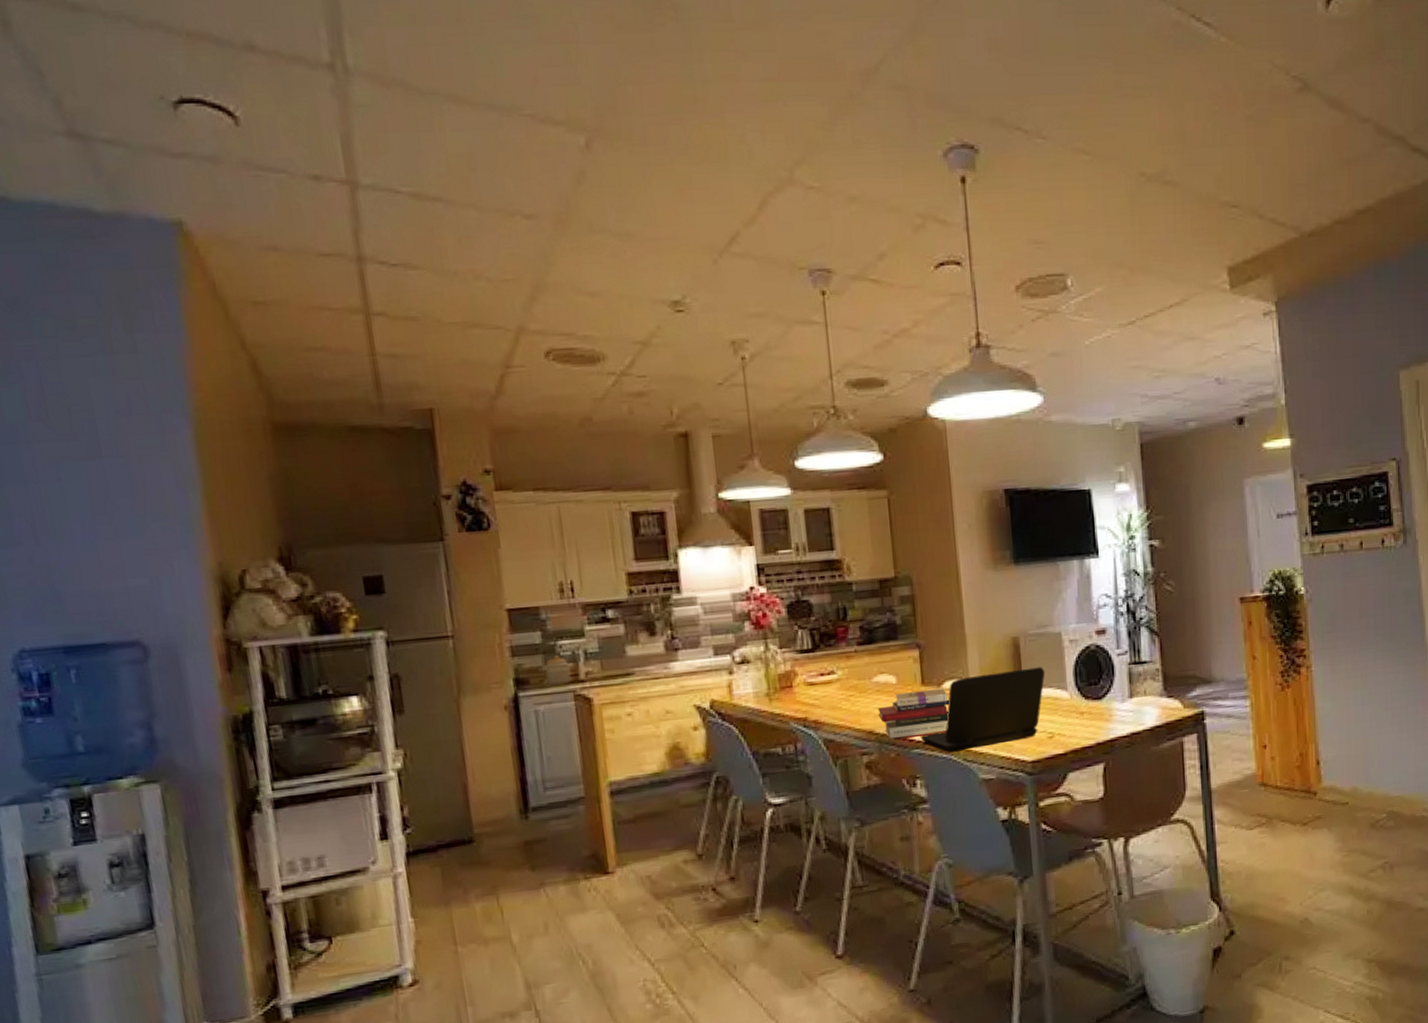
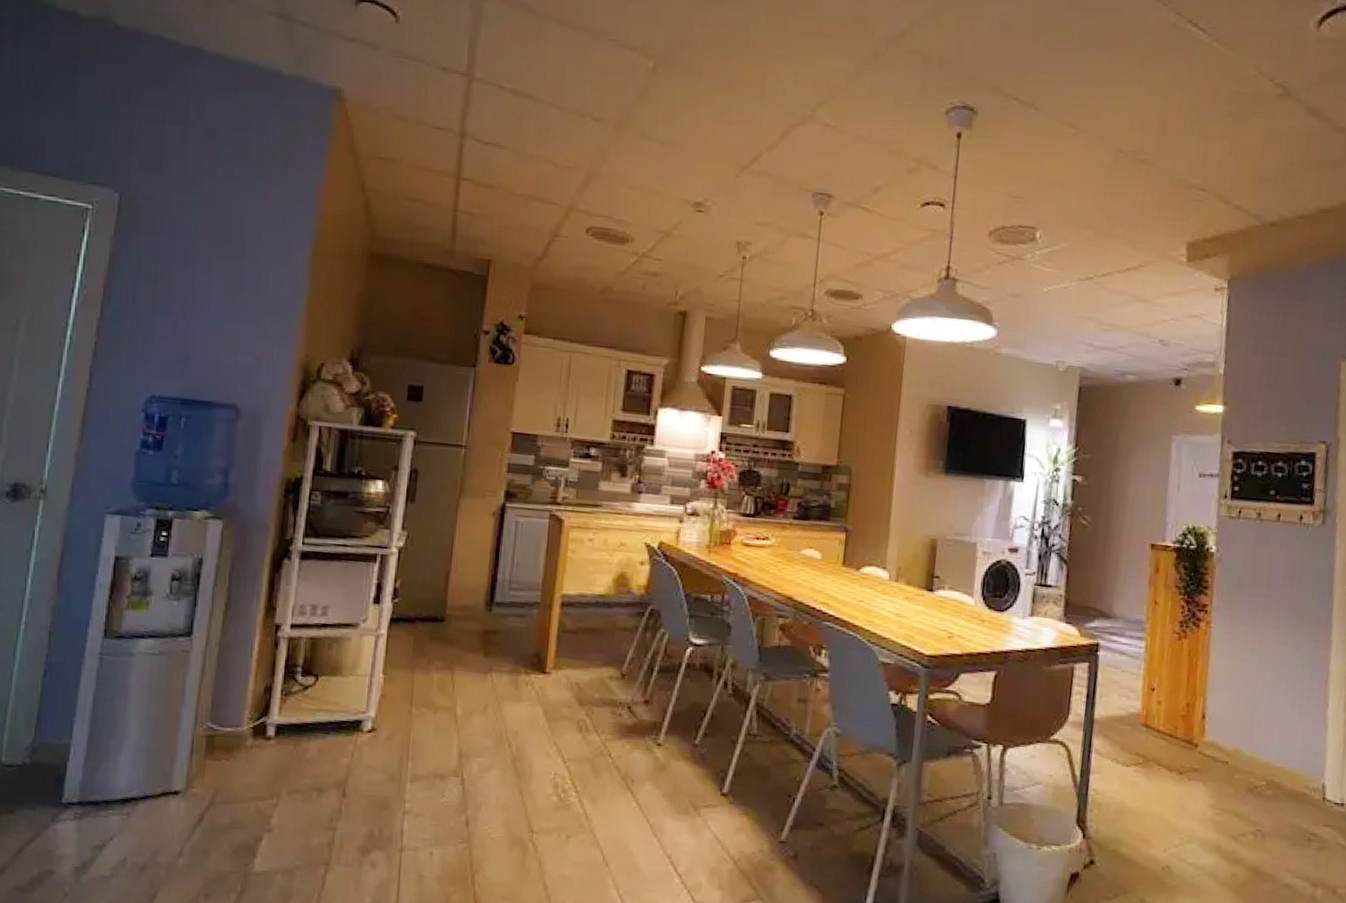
books: present [878,689,949,739] -> none [799,569,864,612]
laptop: present [921,667,1046,753] -> none [833,566,956,634]

